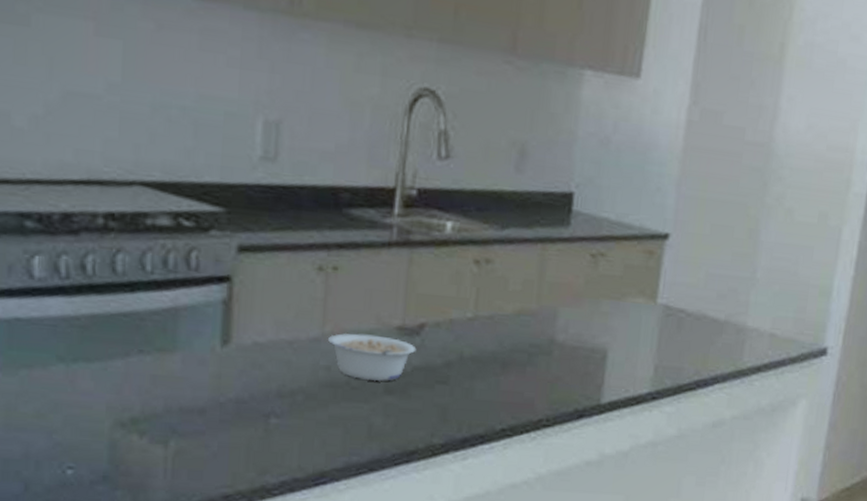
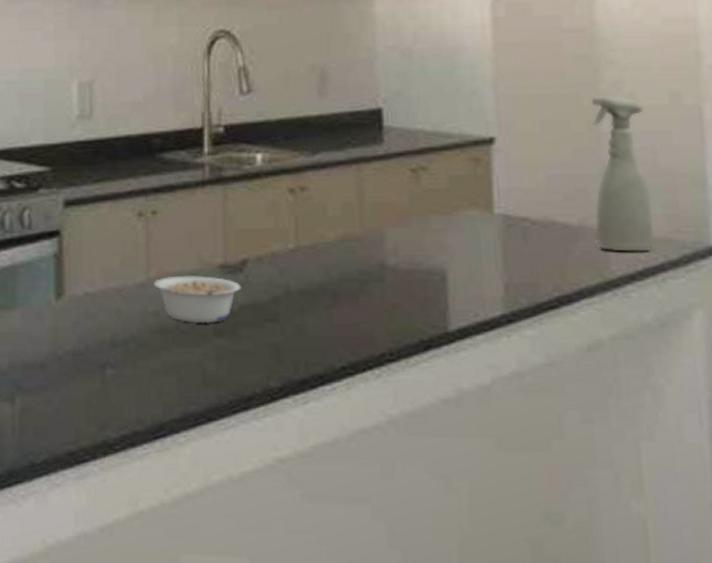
spray bottle: none [736,208,797,349] -> present [592,96,655,252]

